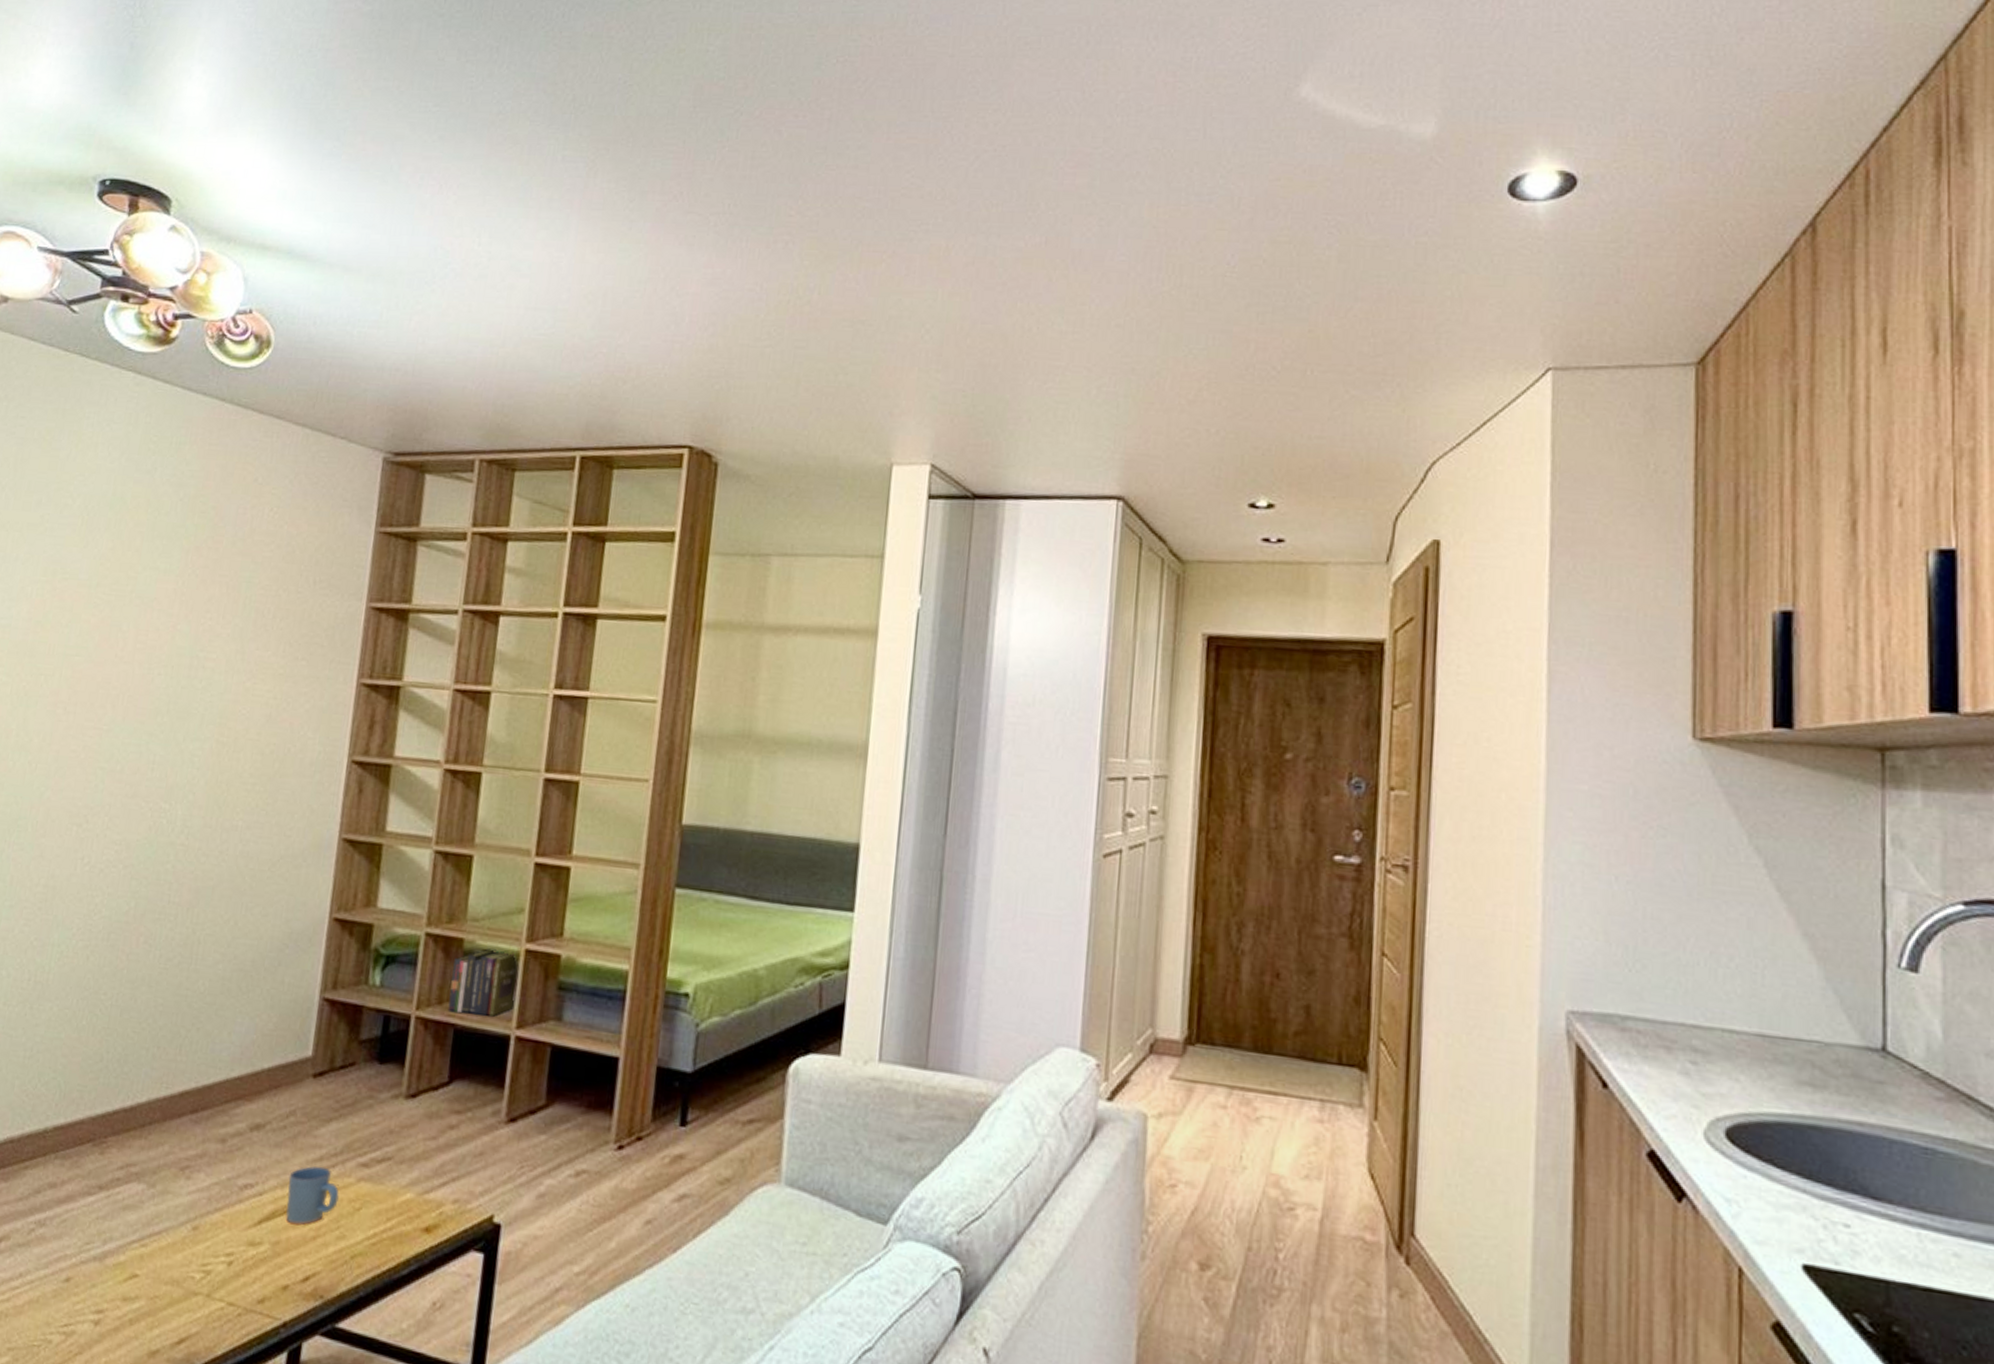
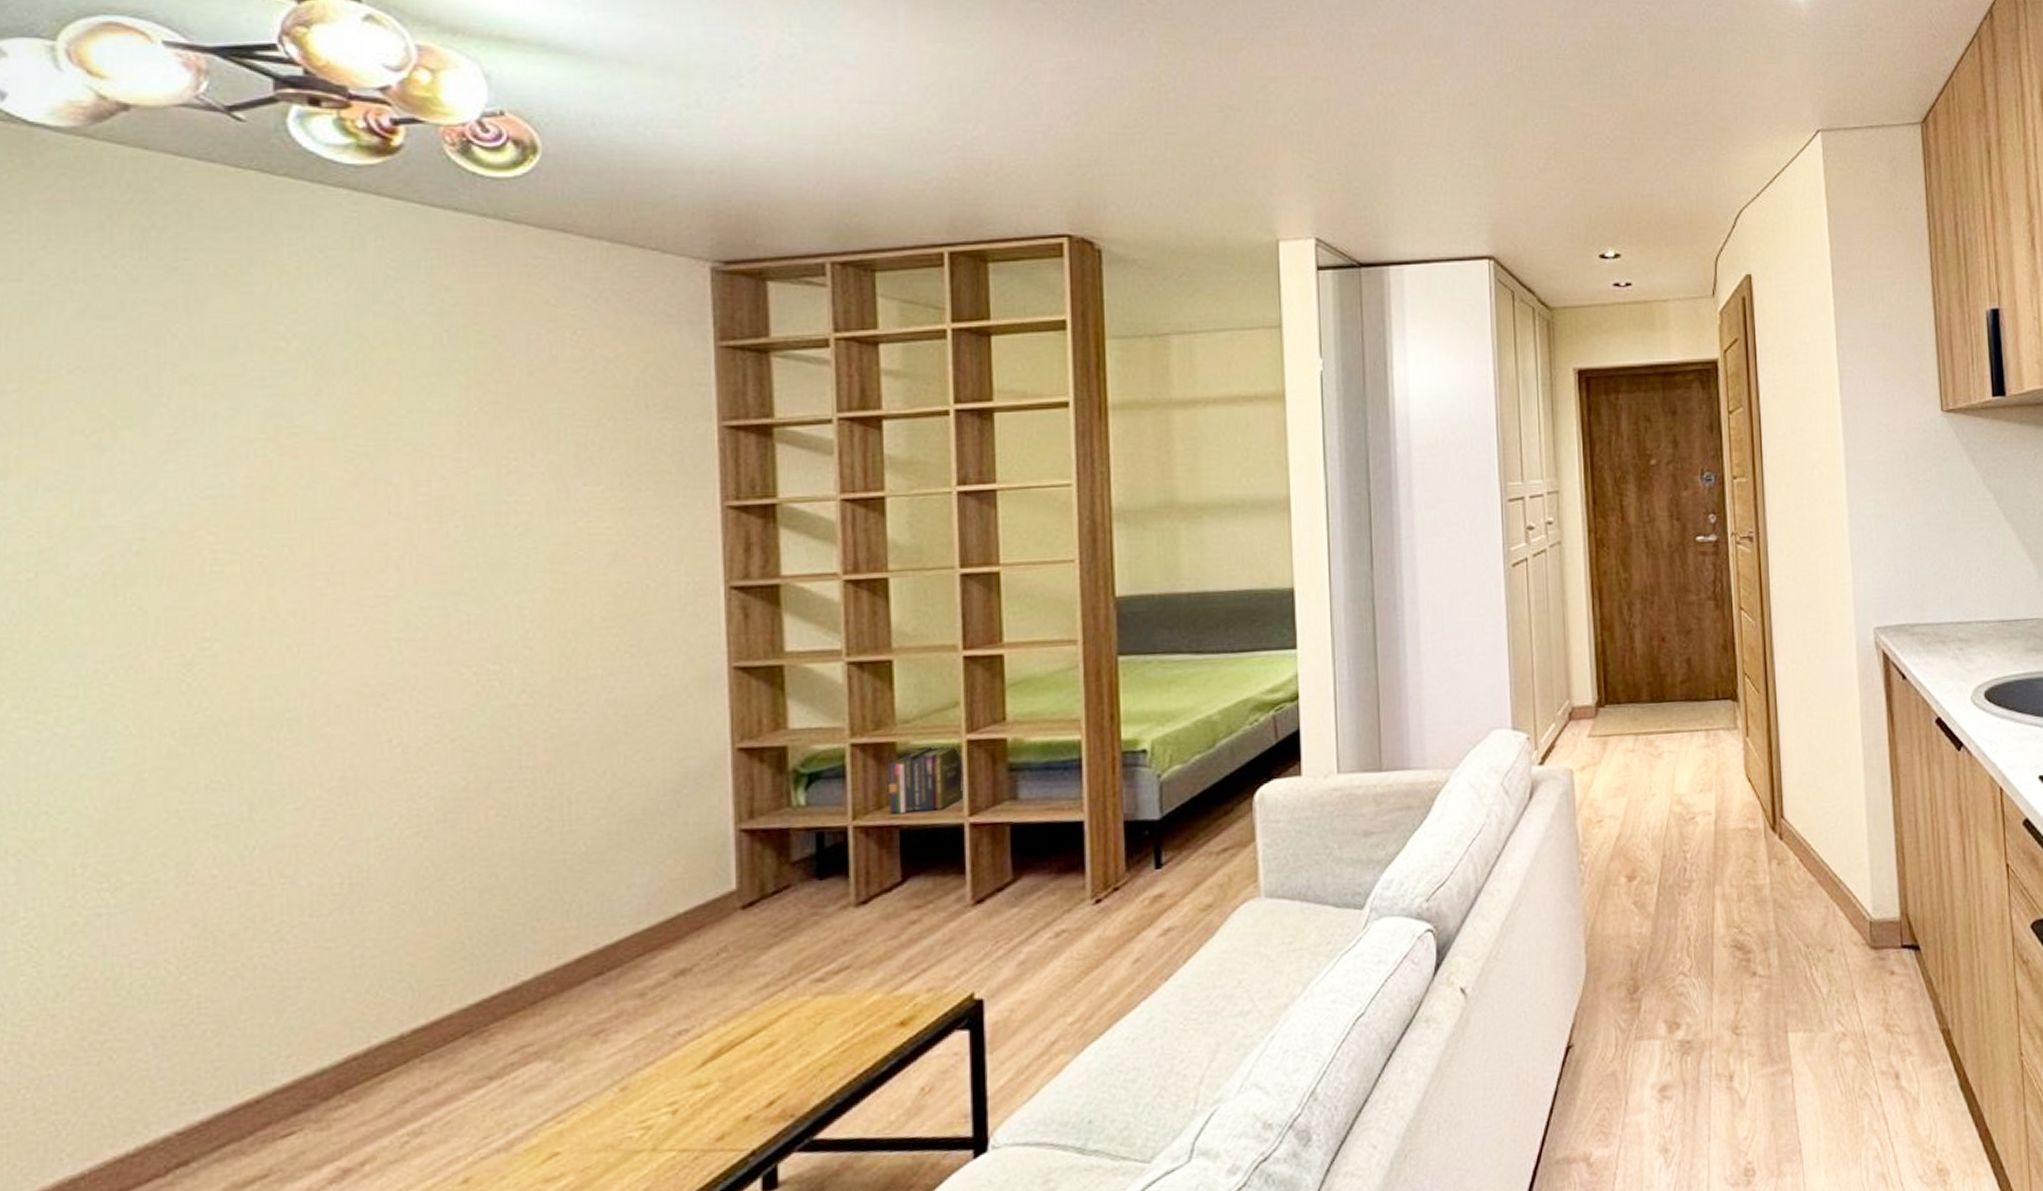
mug: present [285,1166,339,1226] -> none [731,992,795,1057]

